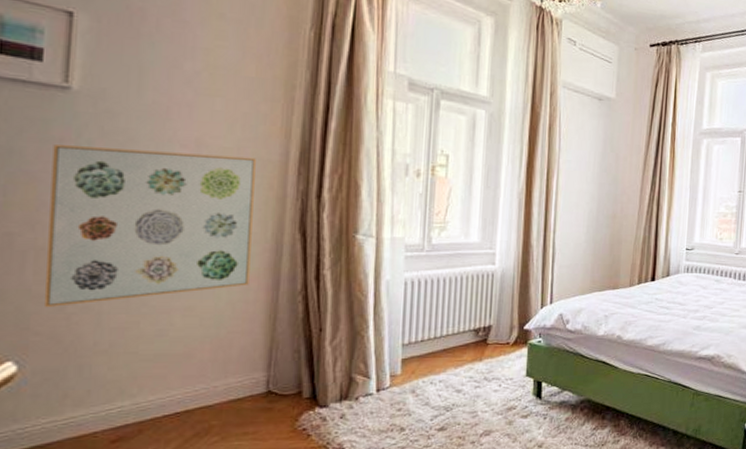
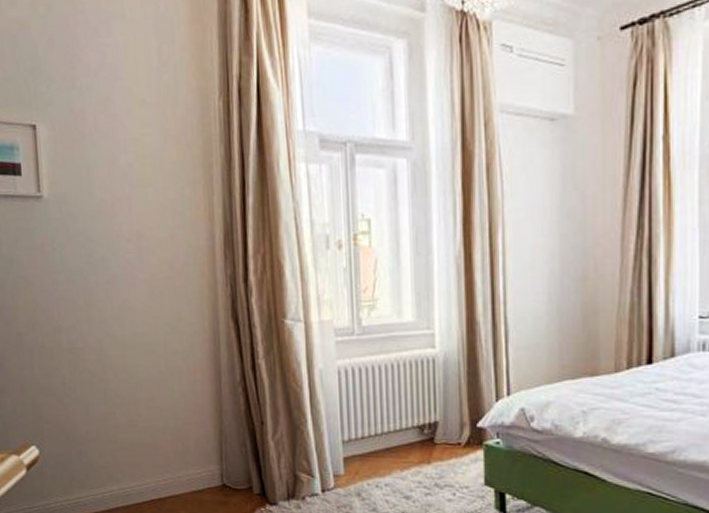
wall art: present [43,145,256,307] -> none [38,245,195,398]

